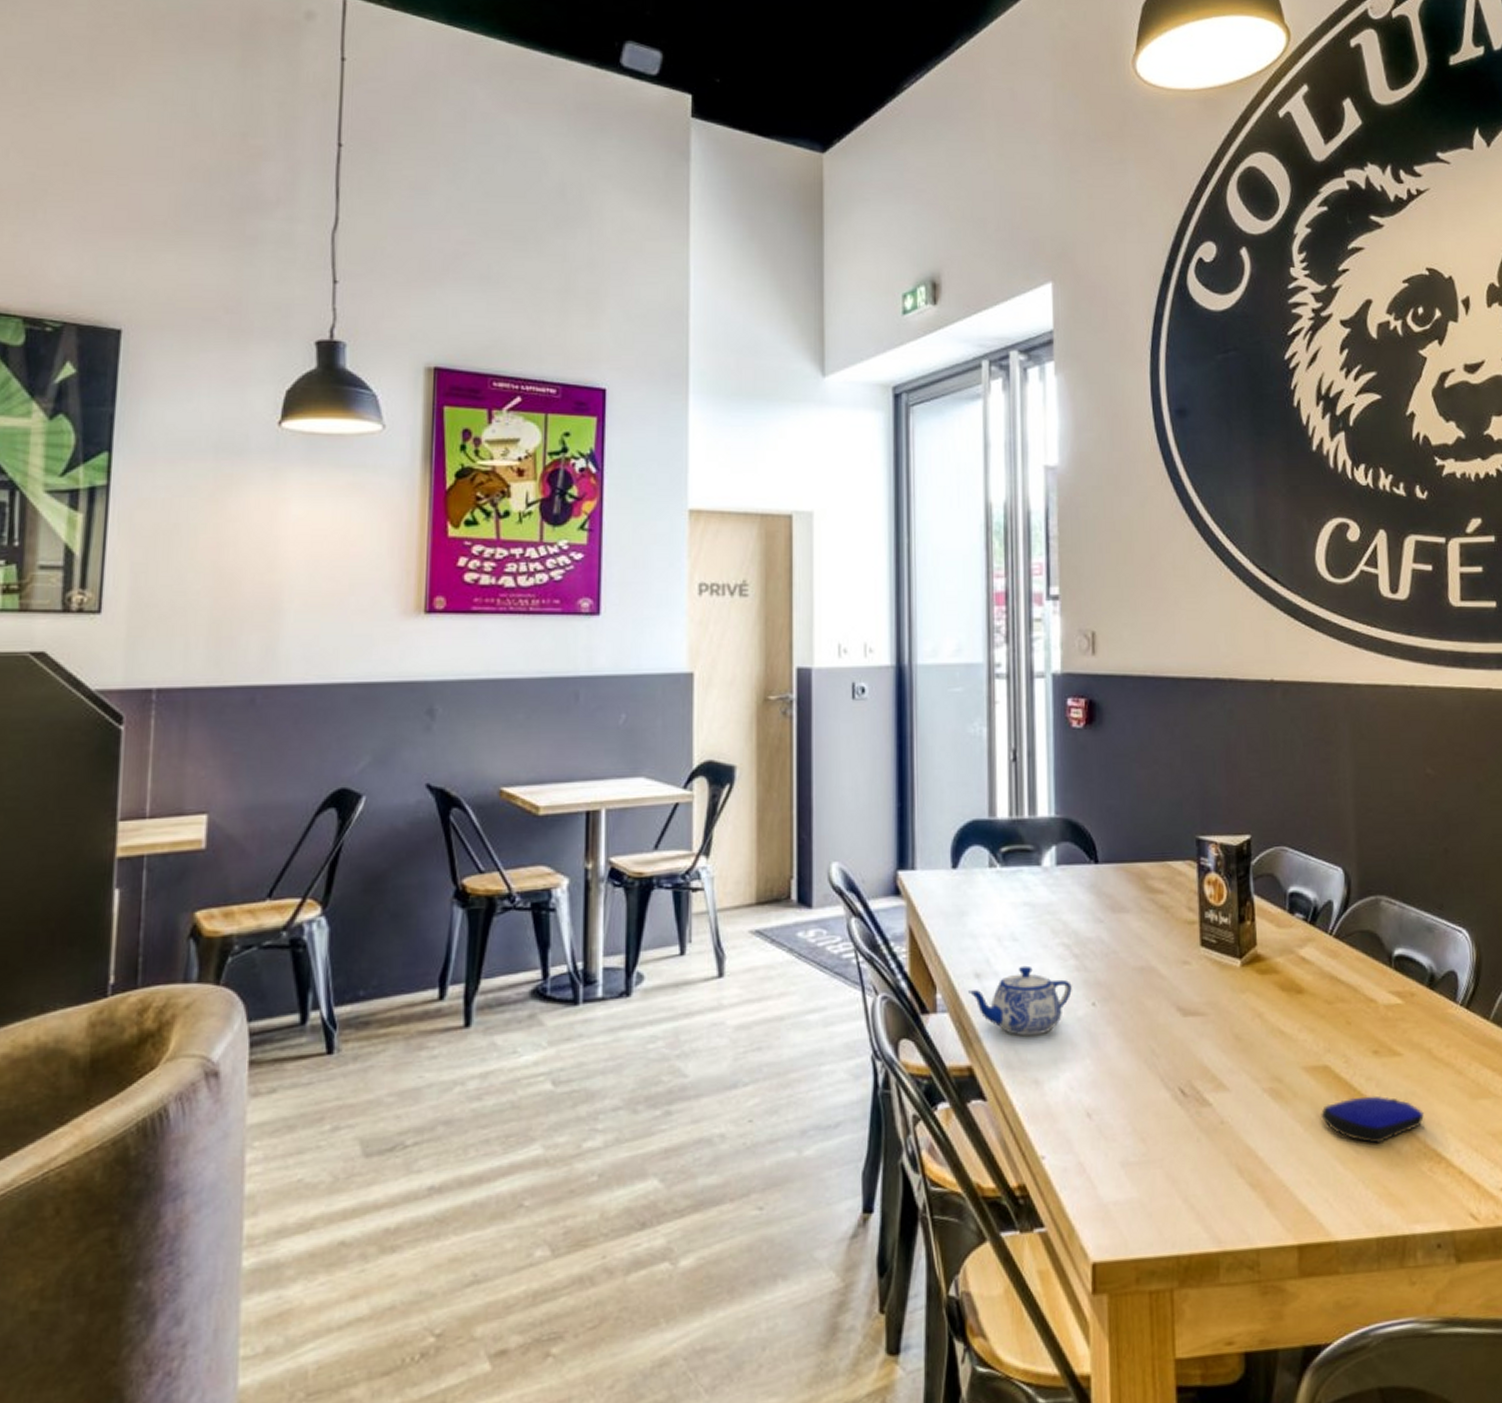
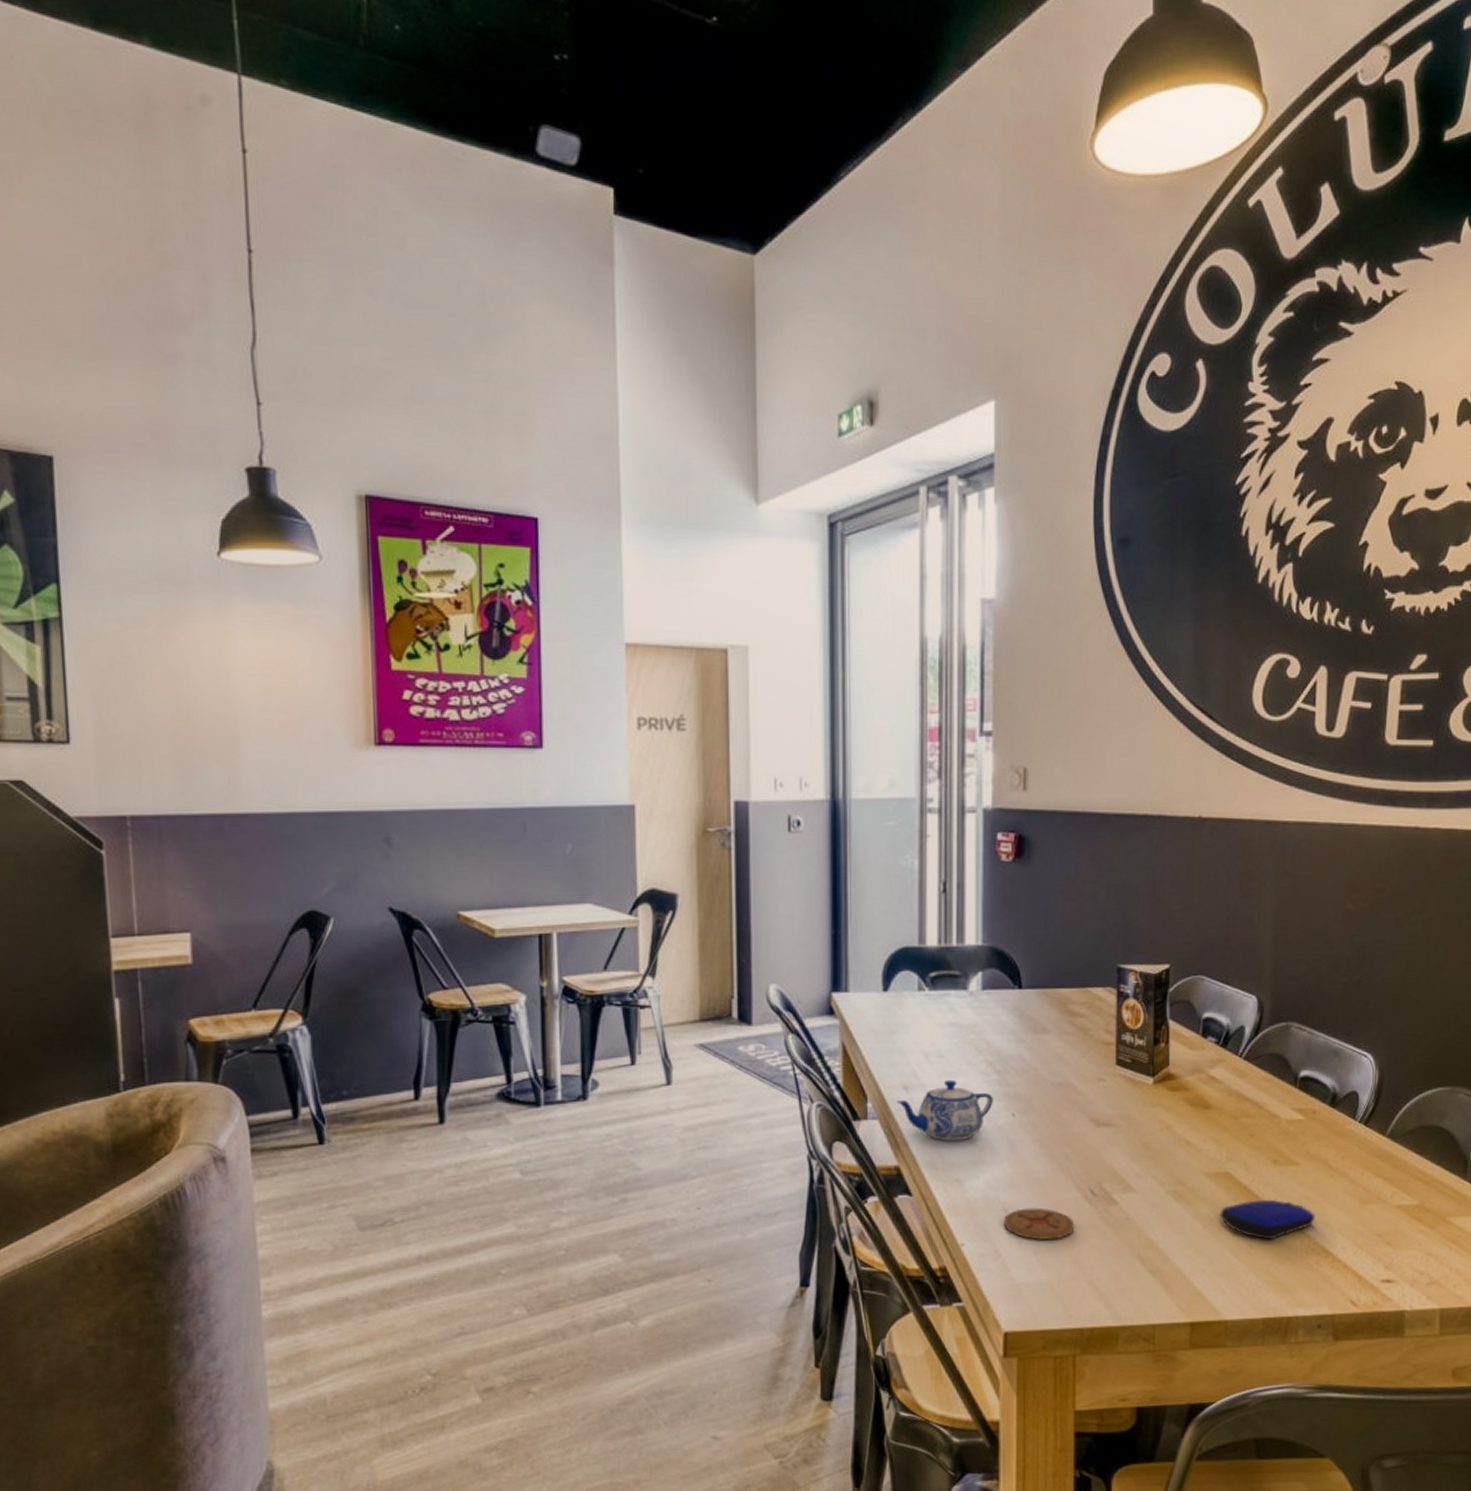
coaster: none [1088,1111,1166,1151] -> present [1004,1207,1075,1241]

